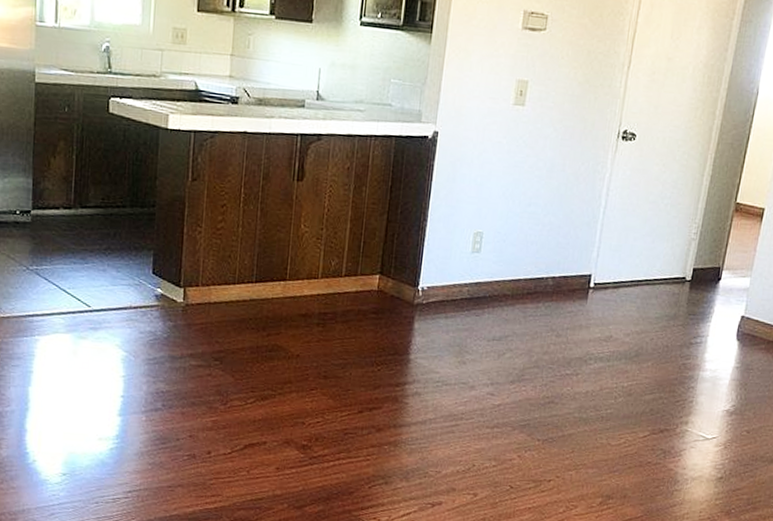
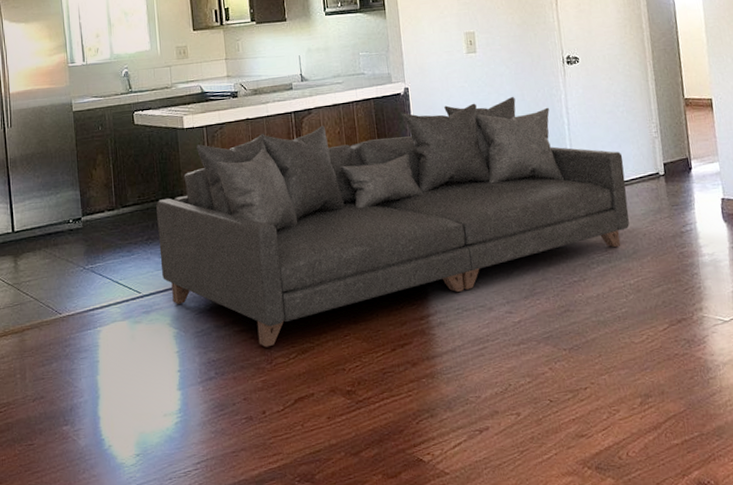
sofa: none [117,151,653,388] -> present [156,97,630,347]

